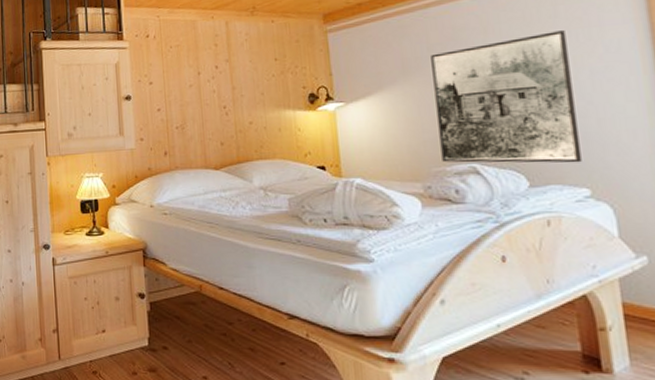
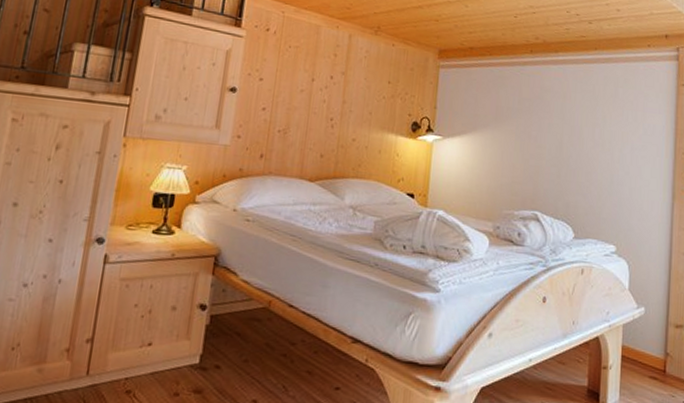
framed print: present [431,30,582,163] -> none [512,107,620,223]

